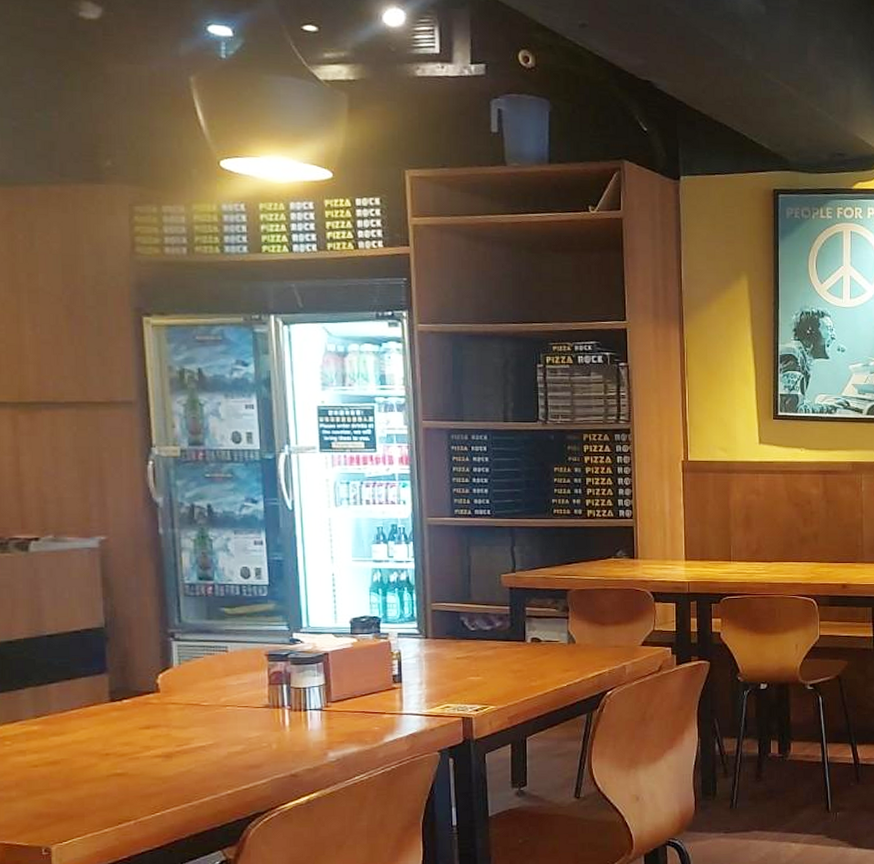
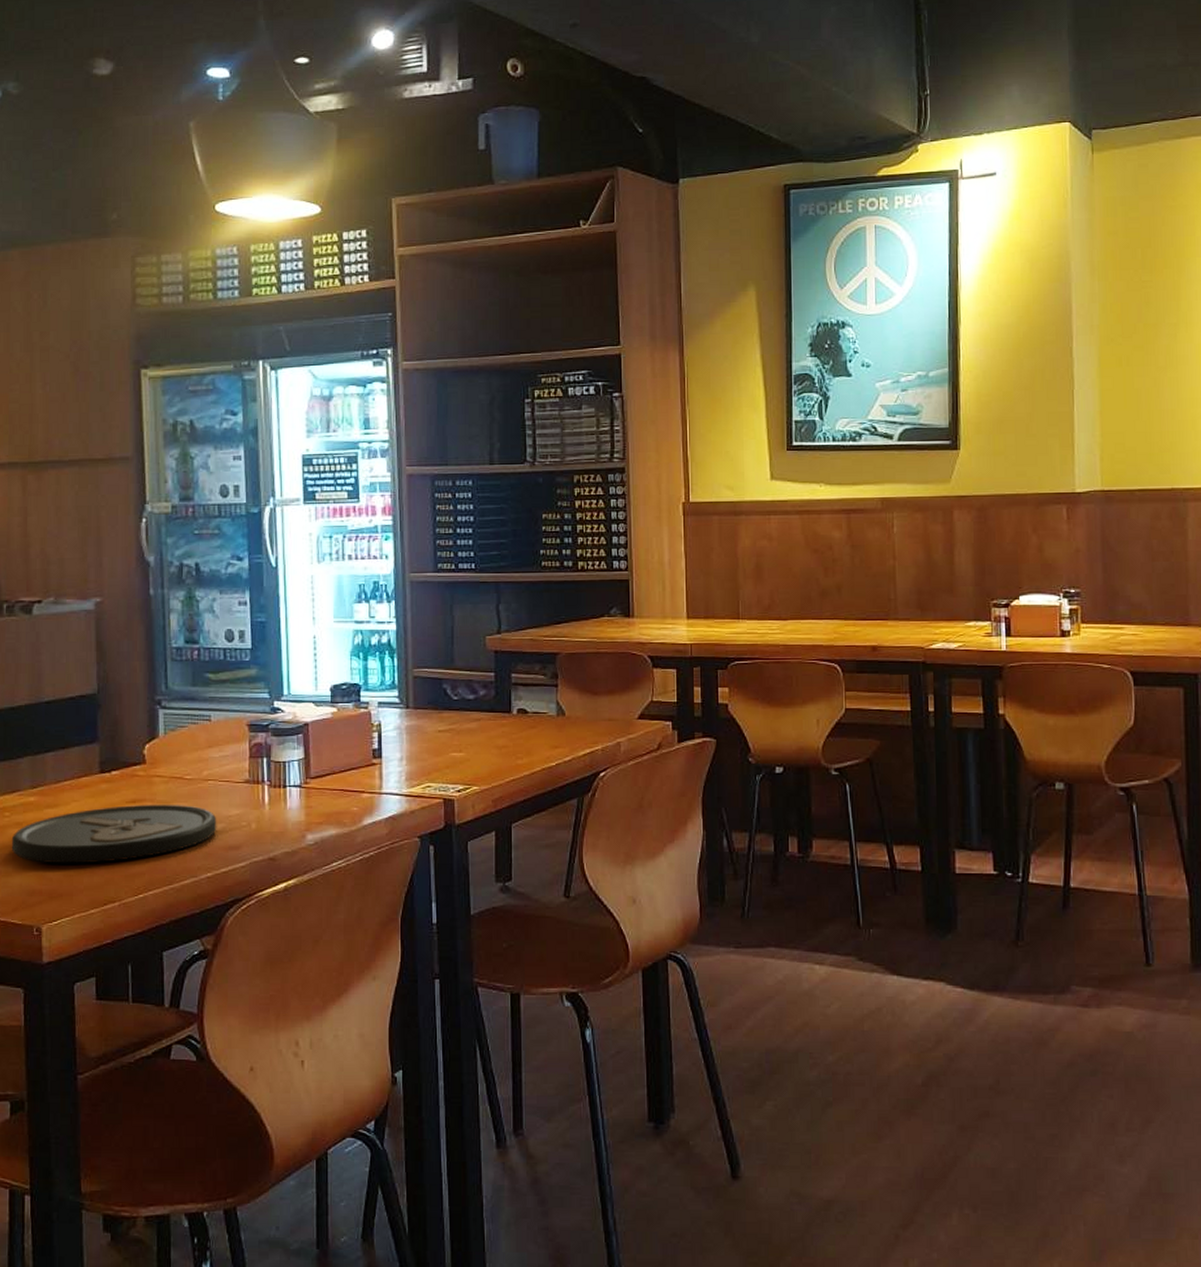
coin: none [13,729,237,789] -> present [11,804,217,864]

